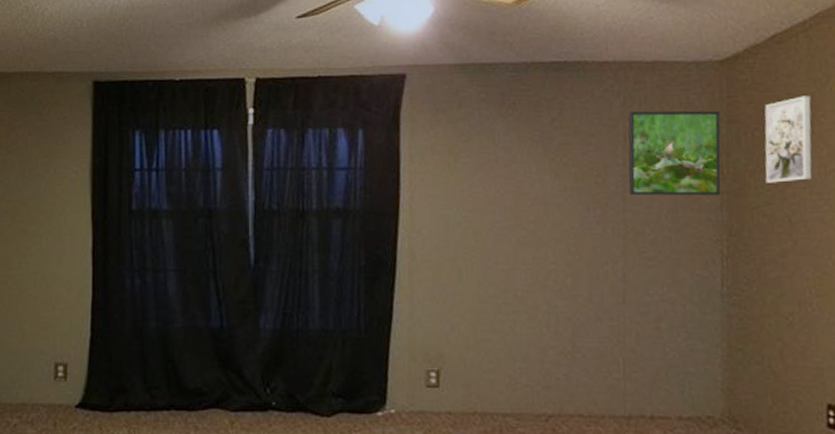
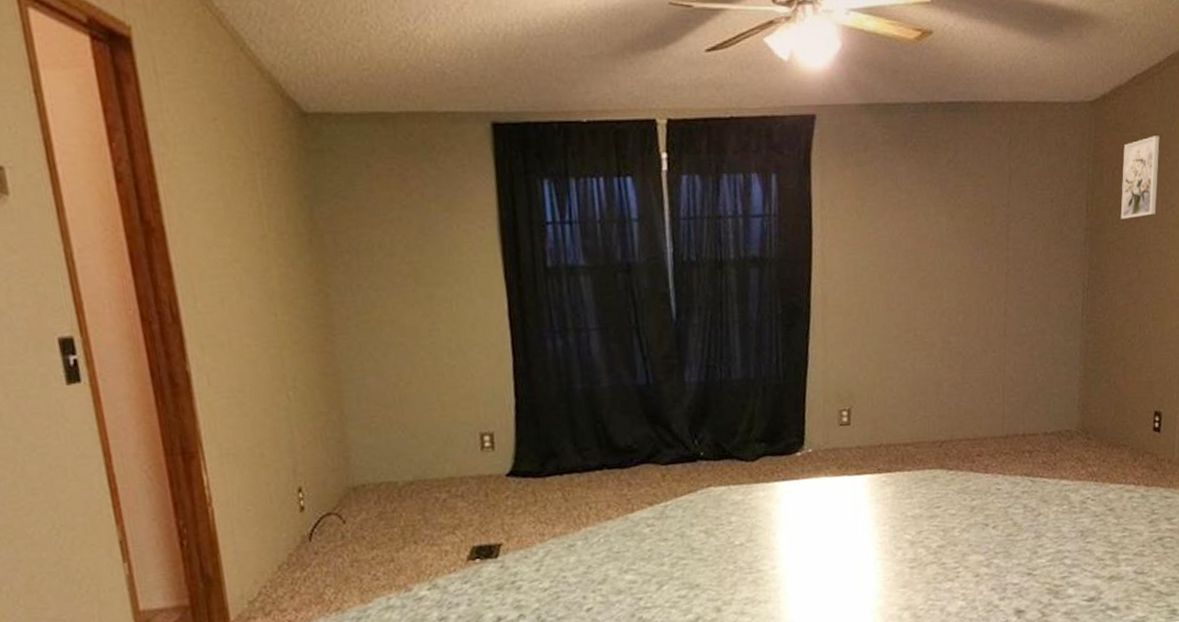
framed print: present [628,110,721,196] -> none [1011,150,1088,235]

